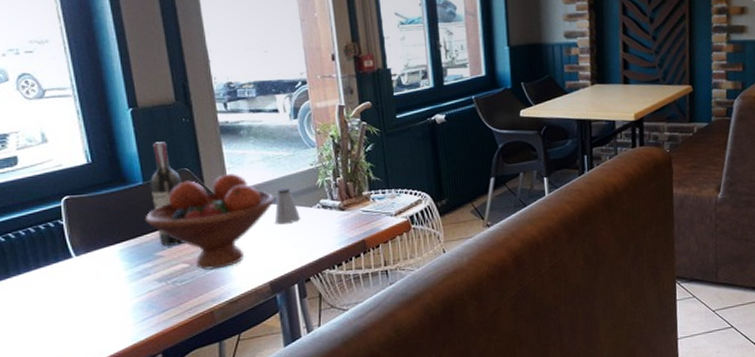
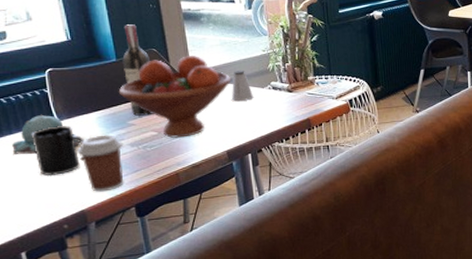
candle: none [20,249,100,298] -> present [12,114,81,154]
mug: none [44,261,104,322] -> present [32,126,85,177]
coffee cup: none [95,269,150,338] -> present [77,134,124,192]

